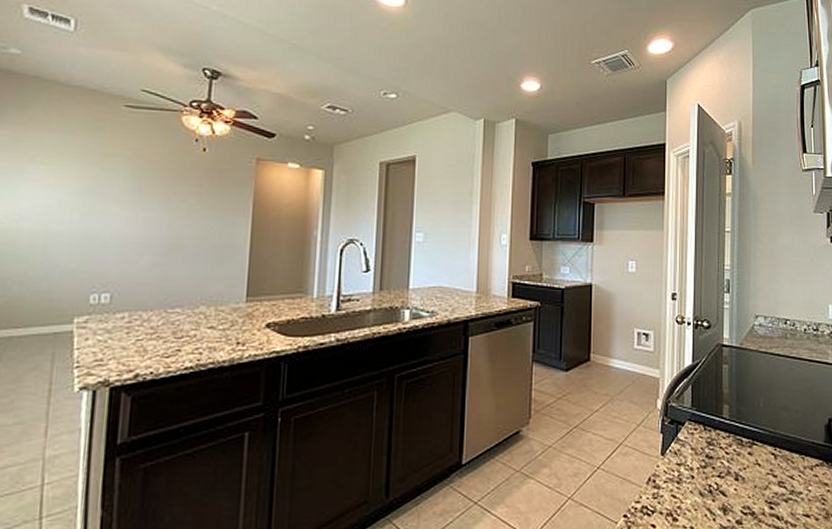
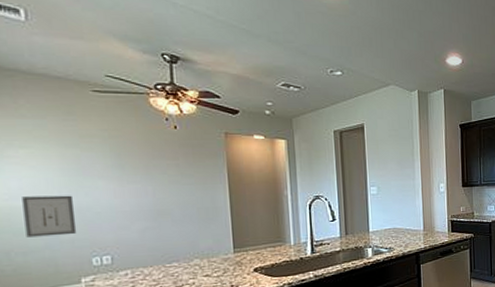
wall art: none [27,218,84,266] -> present [22,195,77,238]

